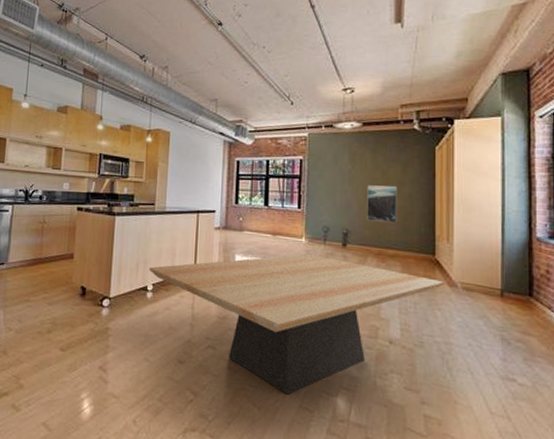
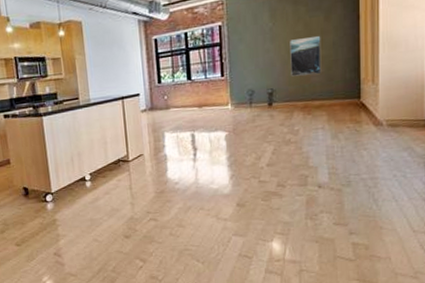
dining table: present [148,253,445,395] -> none [83,118,371,248]

